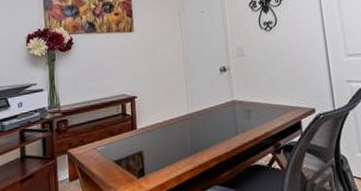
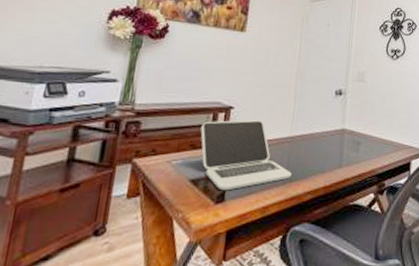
laptop: none [114,103,196,167] -> present [200,119,292,191]

